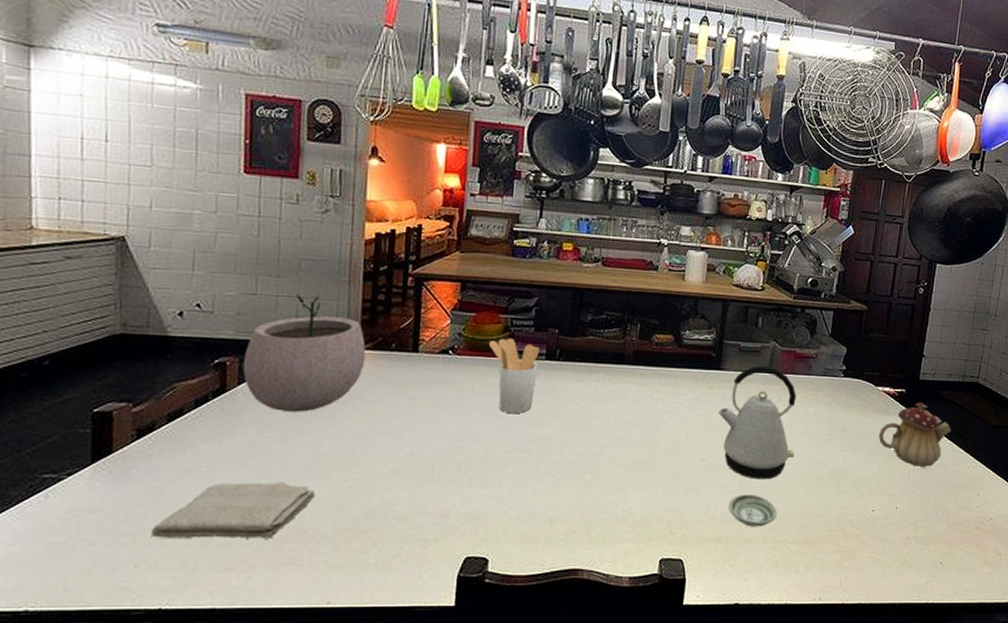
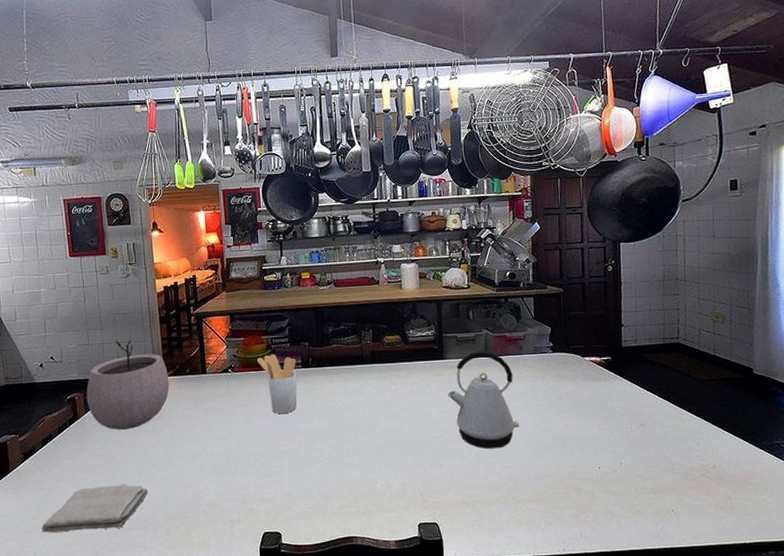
saucer: present [728,494,777,527] -> none [468,462,513,491]
teapot: present [879,402,951,467] -> none [593,367,661,424]

